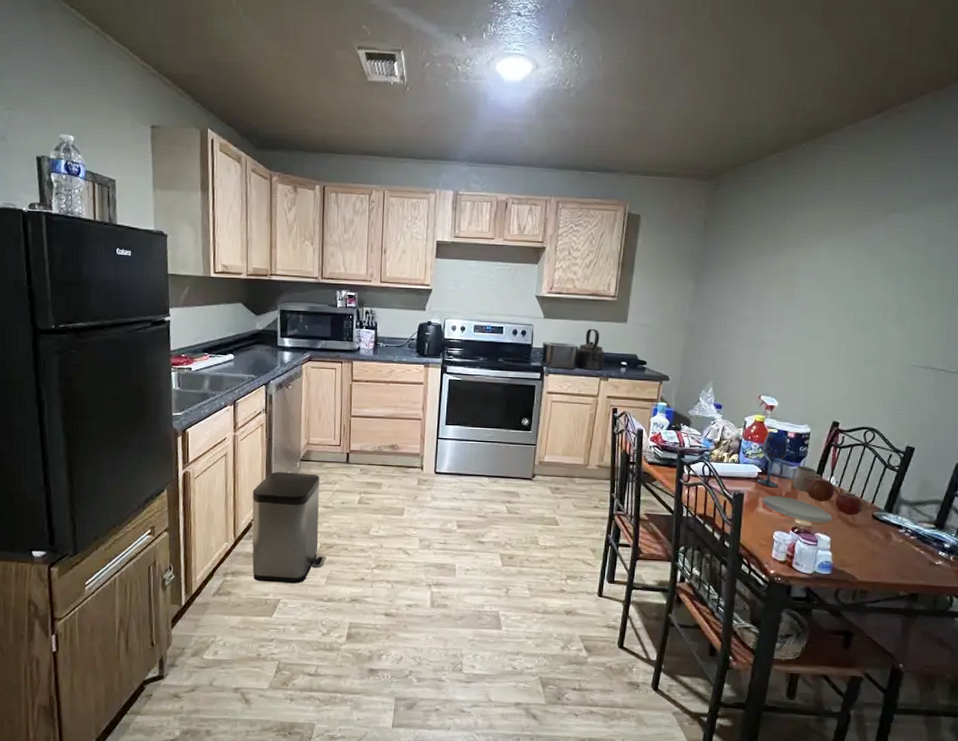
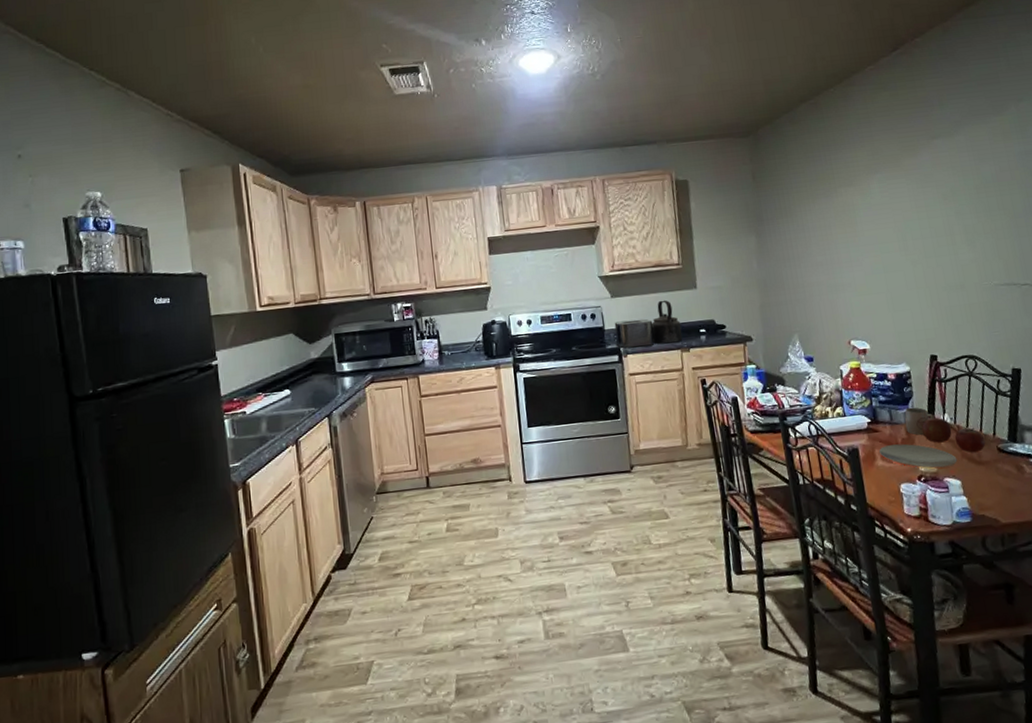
pedal bin: present [252,472,326,584] -> none [327,506,420,643]
wineglass: present [757,432,789,488] -> none [864,376,893,437]

